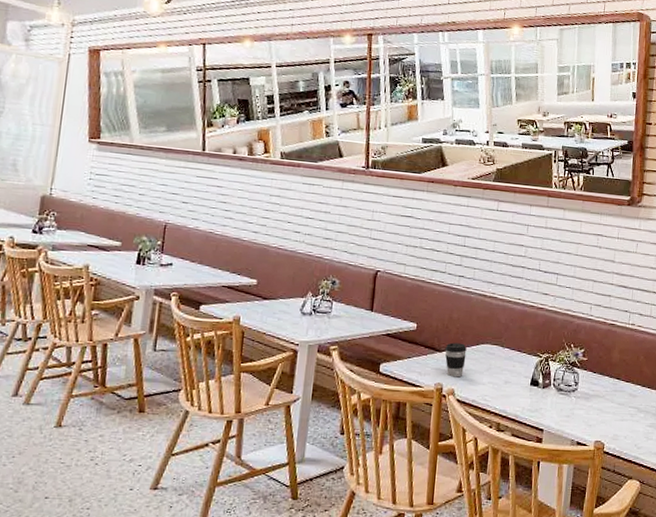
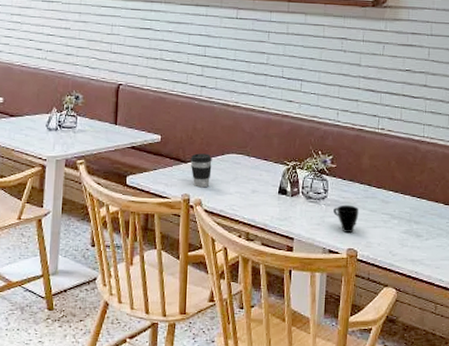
cup: none [583,397,608,425] -> present [333,204,359,233]

